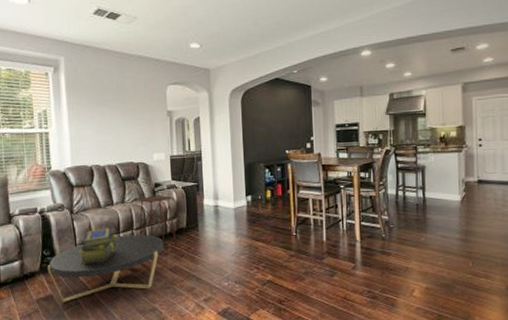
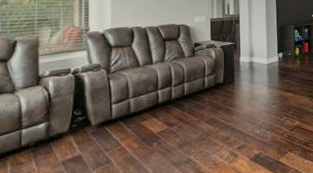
coffee table: present [47,234,164,302] -> none [77,90,202,162]
stack of books: present [79,227,117,265] -> none [114,85,154,123]
side table: present [138,196,178,246] -> none [177,54,214,100]

